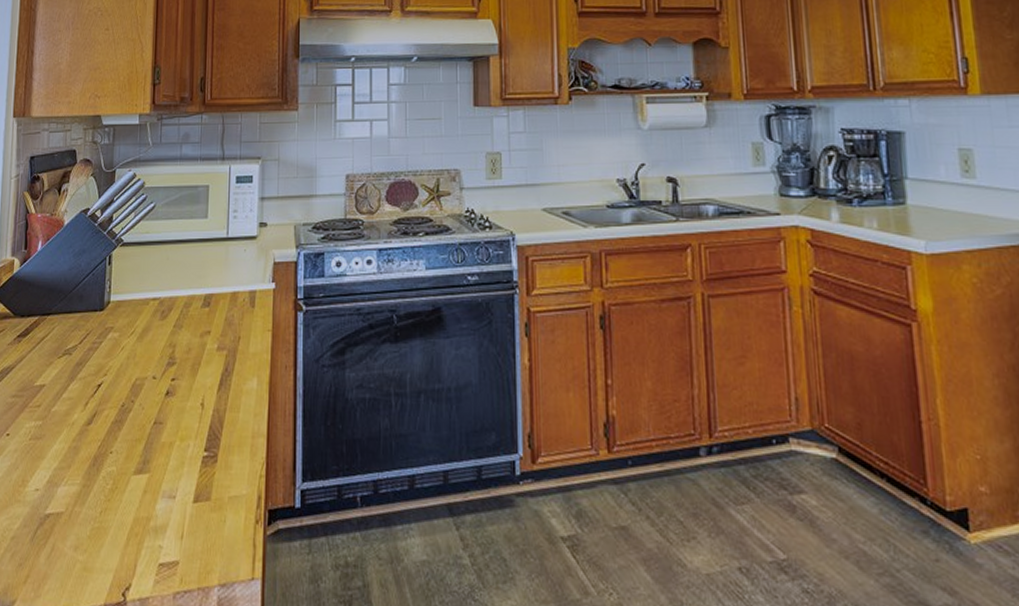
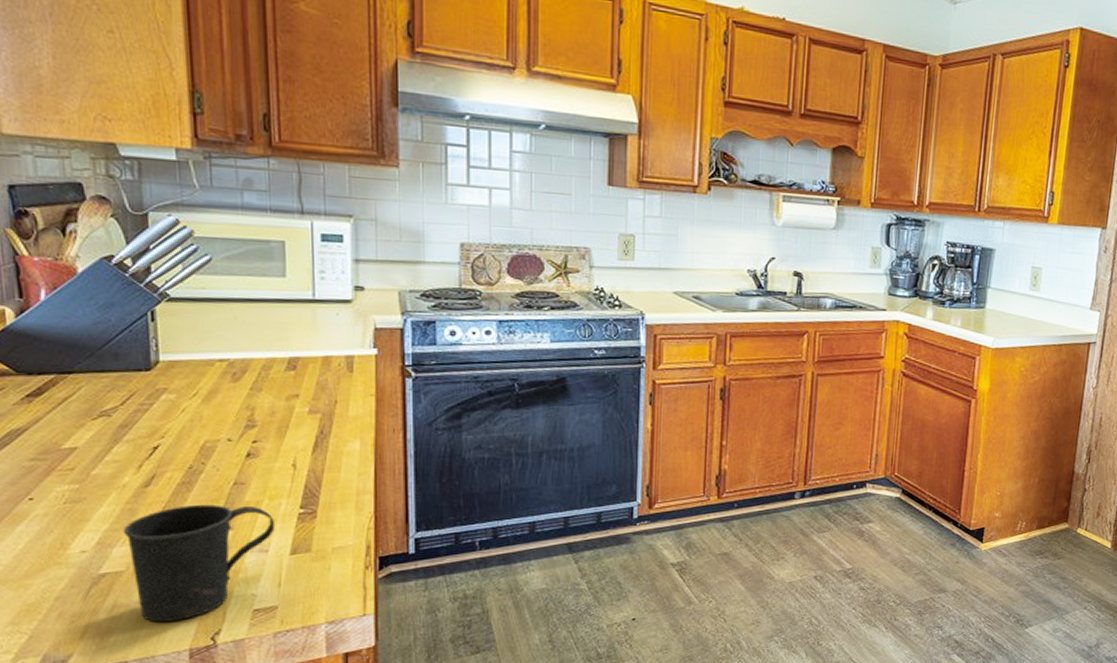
mug: none [67,444,182,572] -> present [123,504,274,622]

